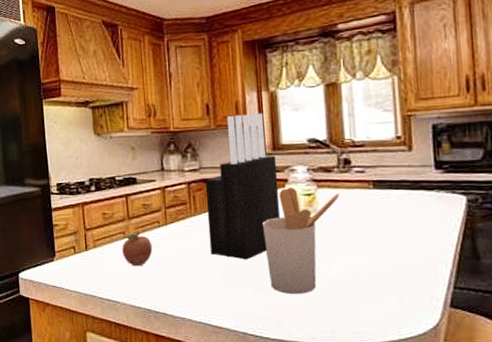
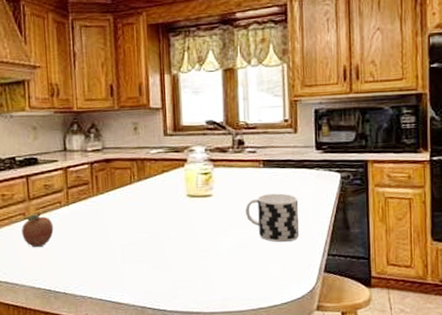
knife block: present [204,112,281,260] -> none [107,95,180,237]
utensil holder: present [263,187,339,294] -> none [163,166,233,268]
cup: none [354,217,419,272] -> present [246,193,300,243]

